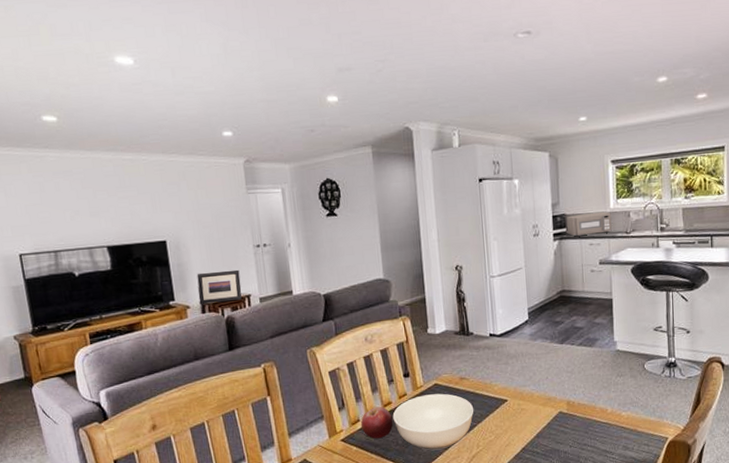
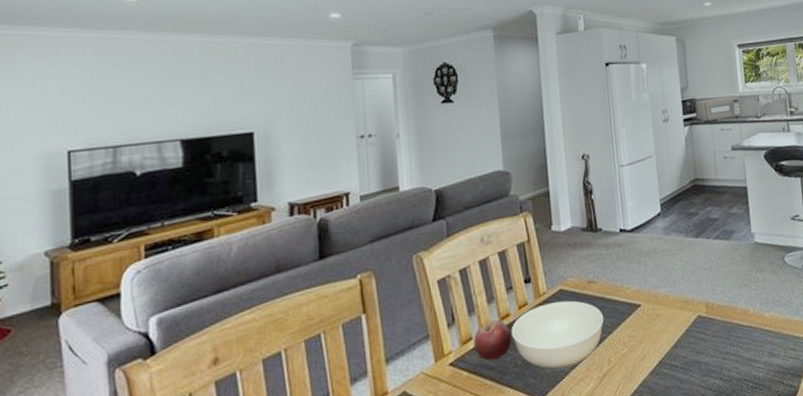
picture frame: present [197,269,242,304] -> none [287,163,340,205]

